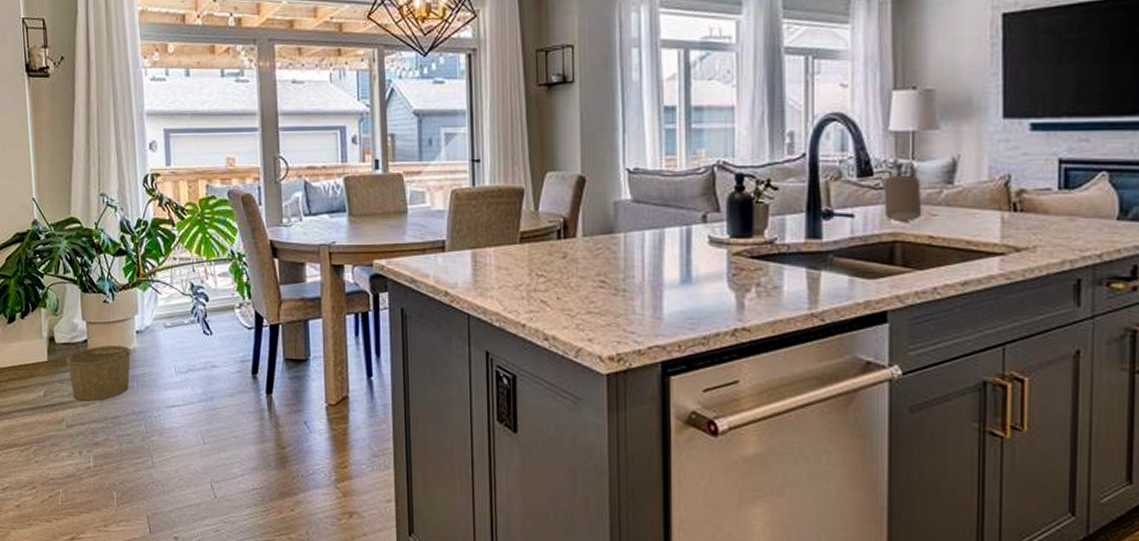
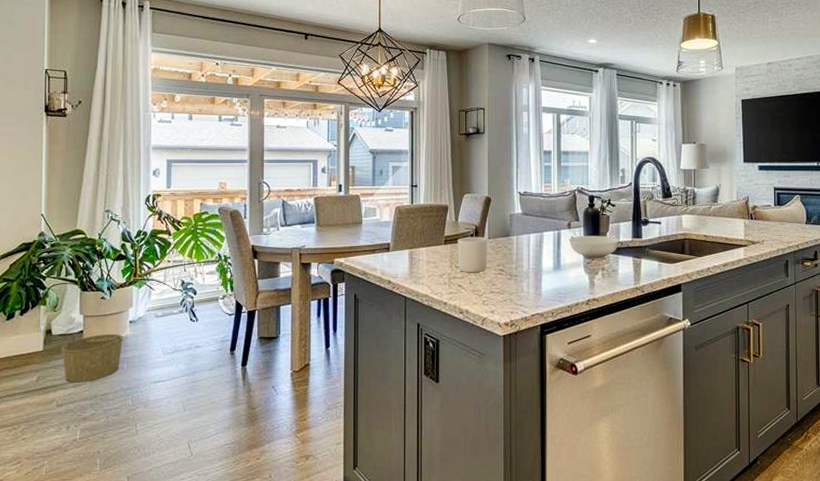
mug: none [539,233,583,285] -> present [458,236,488,273]
bowl: none [705,234,784,269] -> present [569,235,619,259]
canister: present [878,171,937,223] -> none [675,194,709,227]

